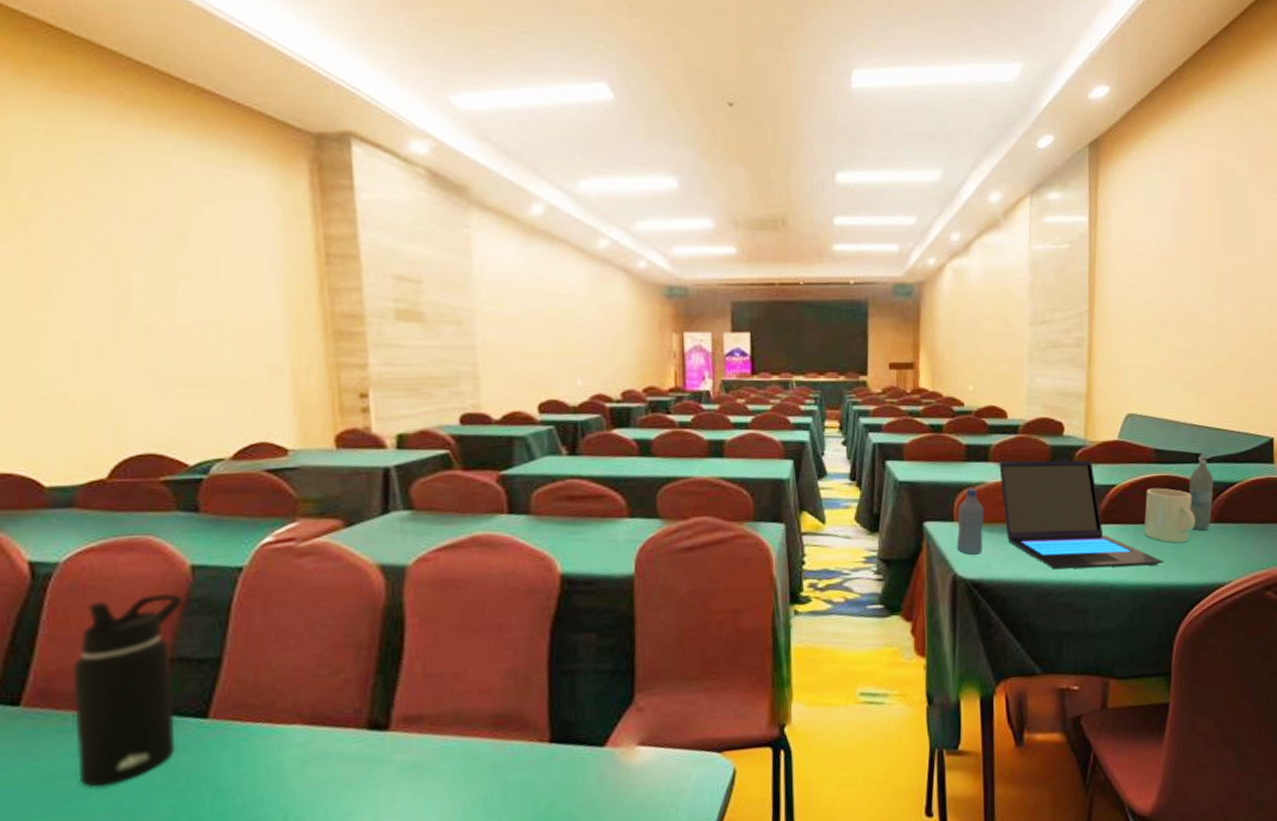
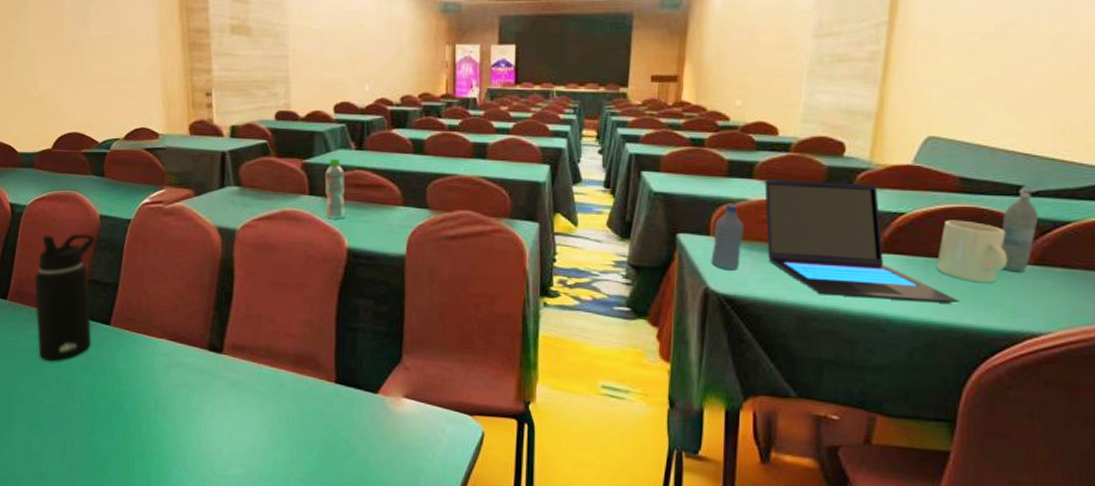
water bottle: none [528,468,557,541] -> present [324,159,346,220]

